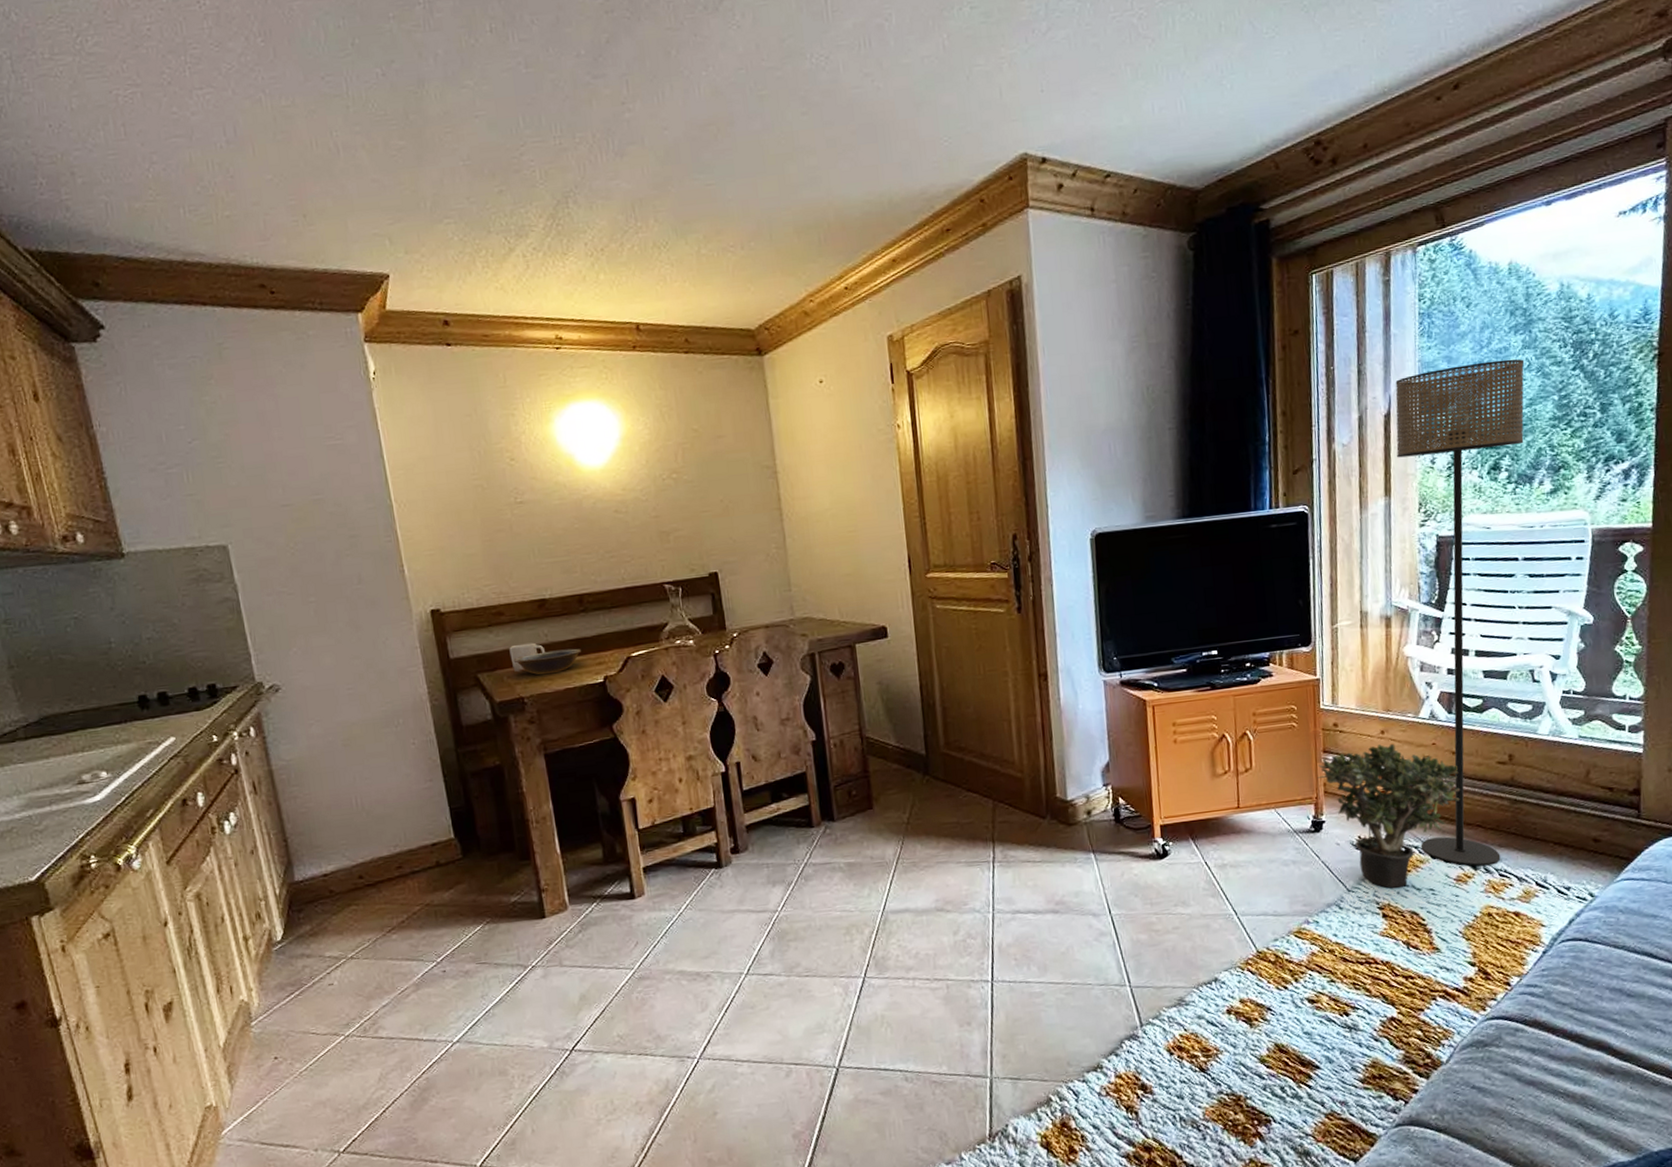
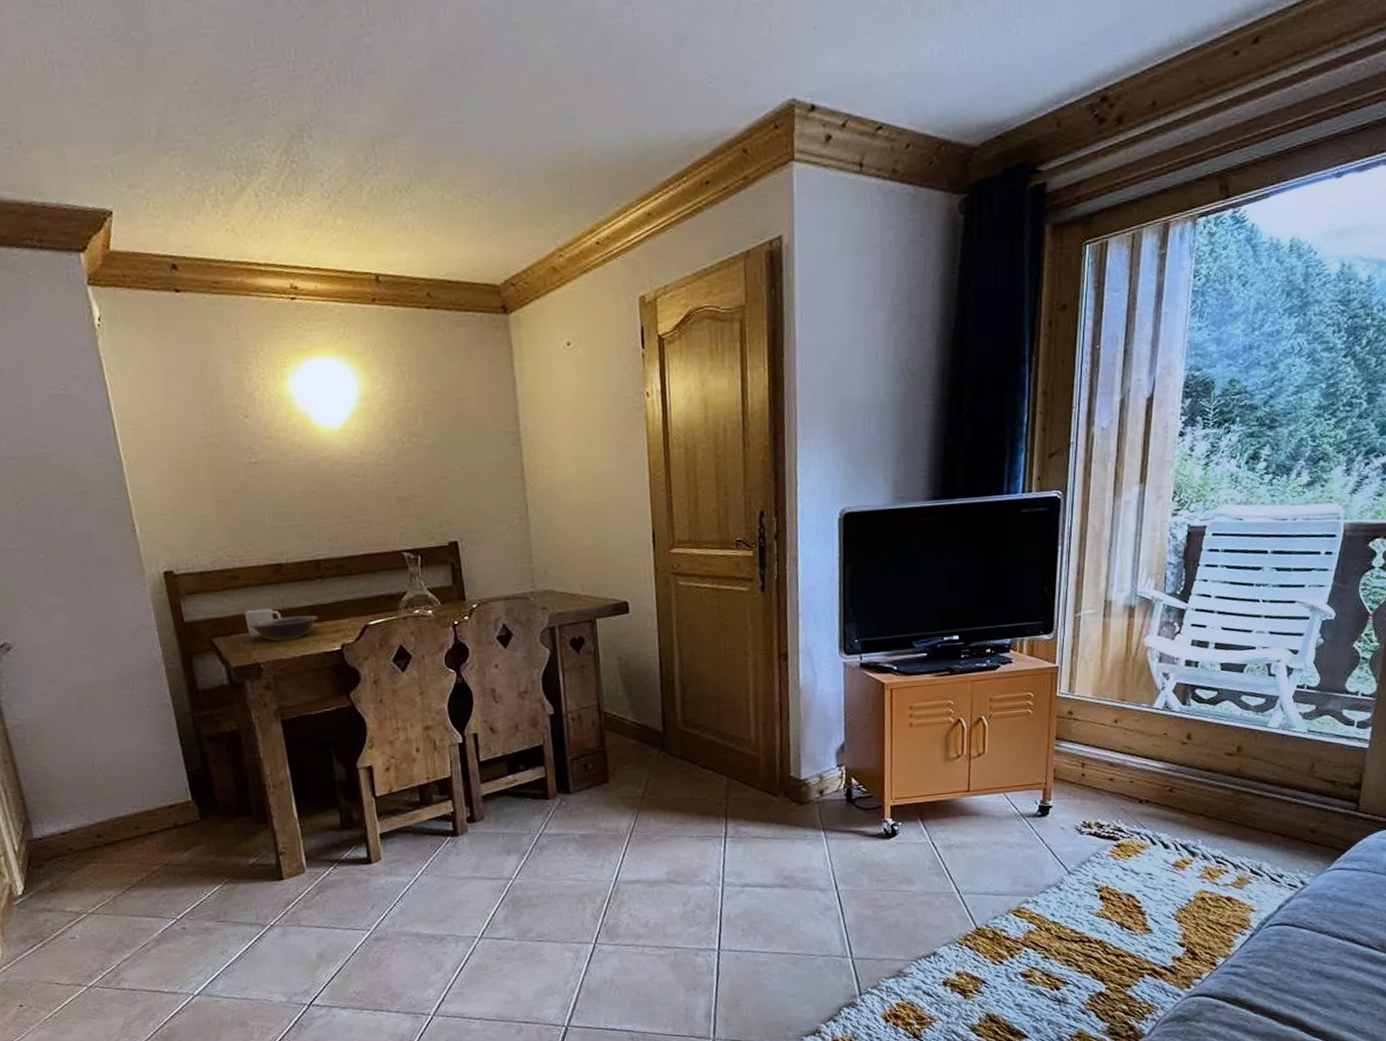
potted plant: present [1317,744,1460,888] -> none [1048,733,1186,872]
floor lamp: present [1395,359,1525,866] -> none [1143,343,1296,853]

